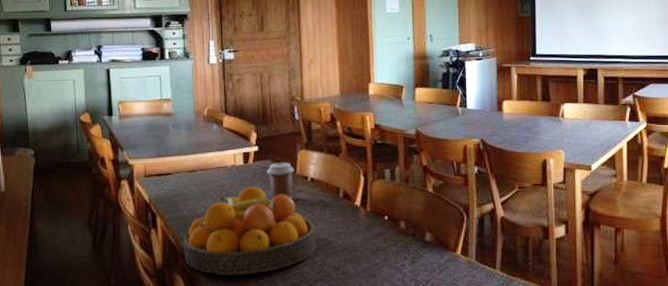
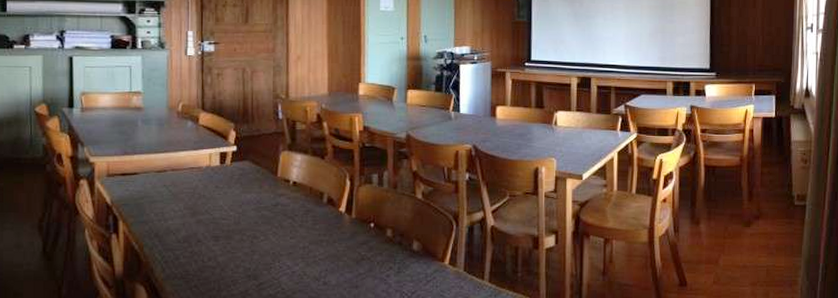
fruit bowl: present [183,186,317,275] -> none [148,189,297,285]
coffee cup: present [266,163,294,199] -> none [245,164,275,204]

